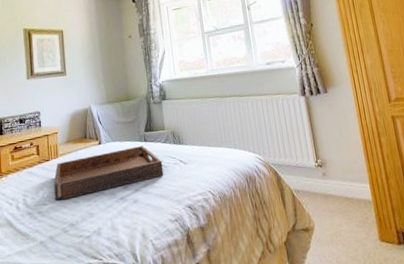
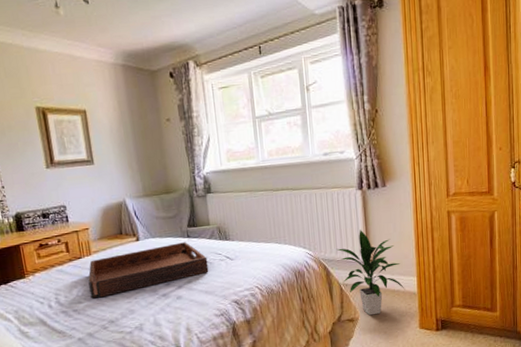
indoor plant: none [285,134,359,225] -> present [336,229,405,316]

